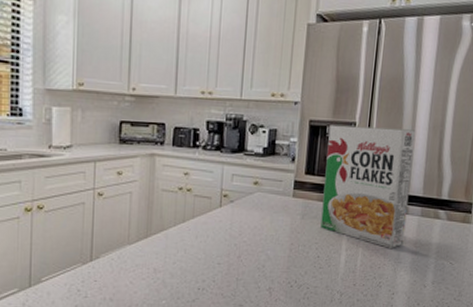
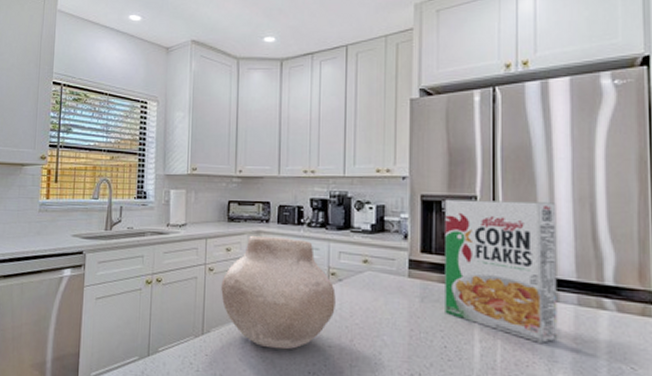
vase: none [111,158,227,270] -> present [221,235,336,350]

